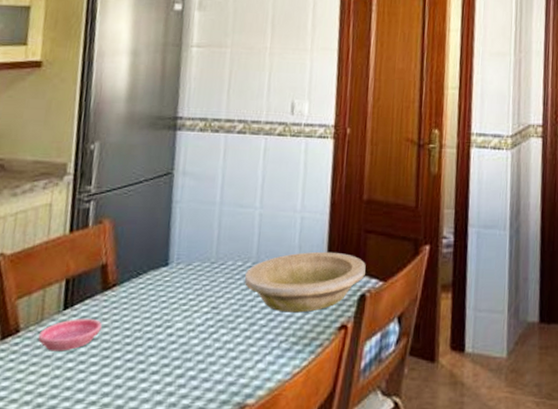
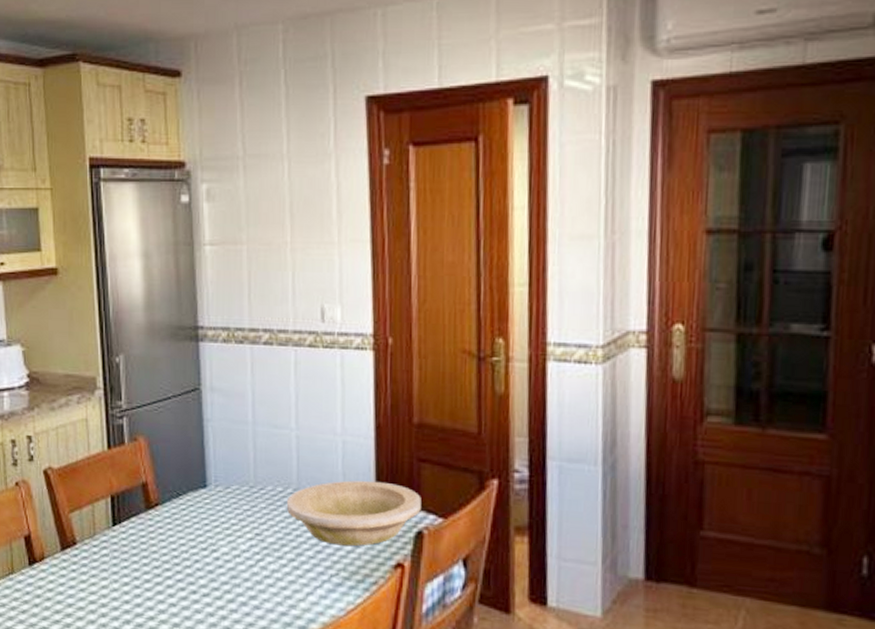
saucer: present [38,318,102,351] -> none [93,535,150,566]

